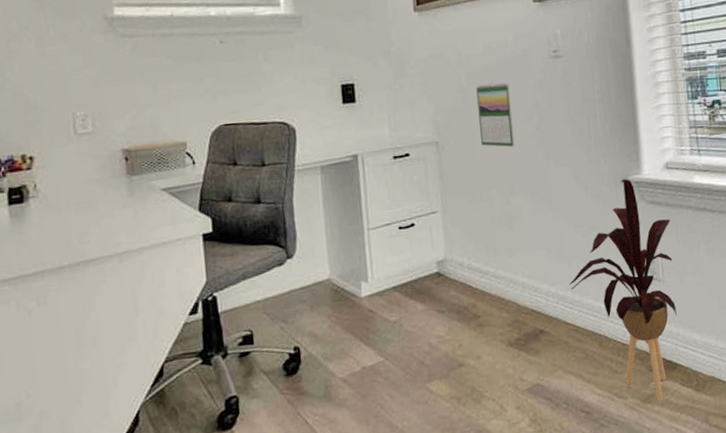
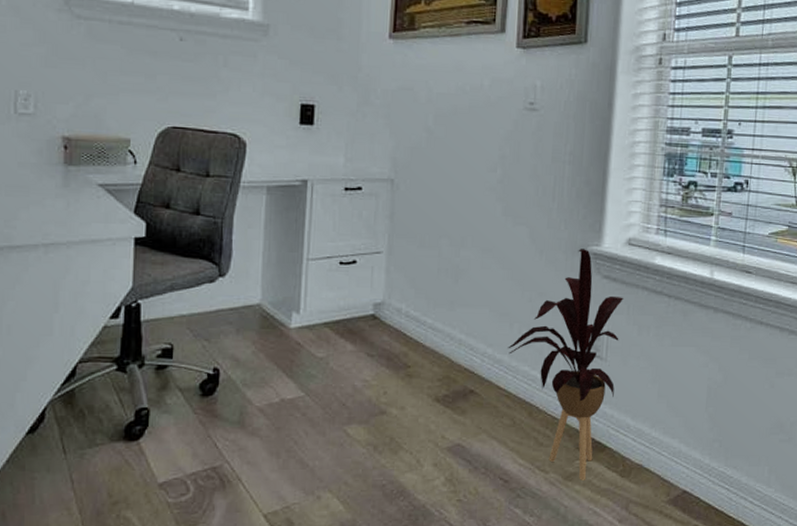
calendar: present [476,83,515,148] -> none [439,126,478,198]

